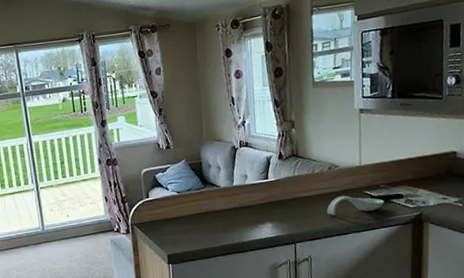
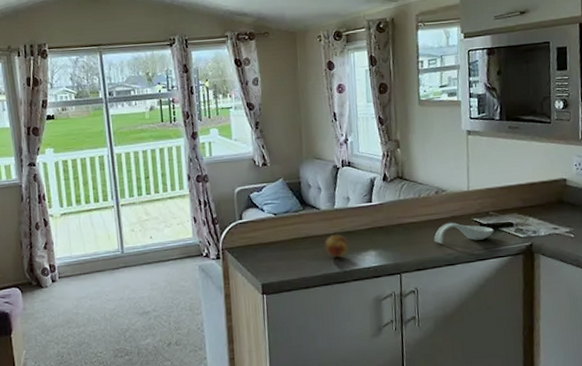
fruit: none [224,209,246,230] -> present [325,234,348,258]

